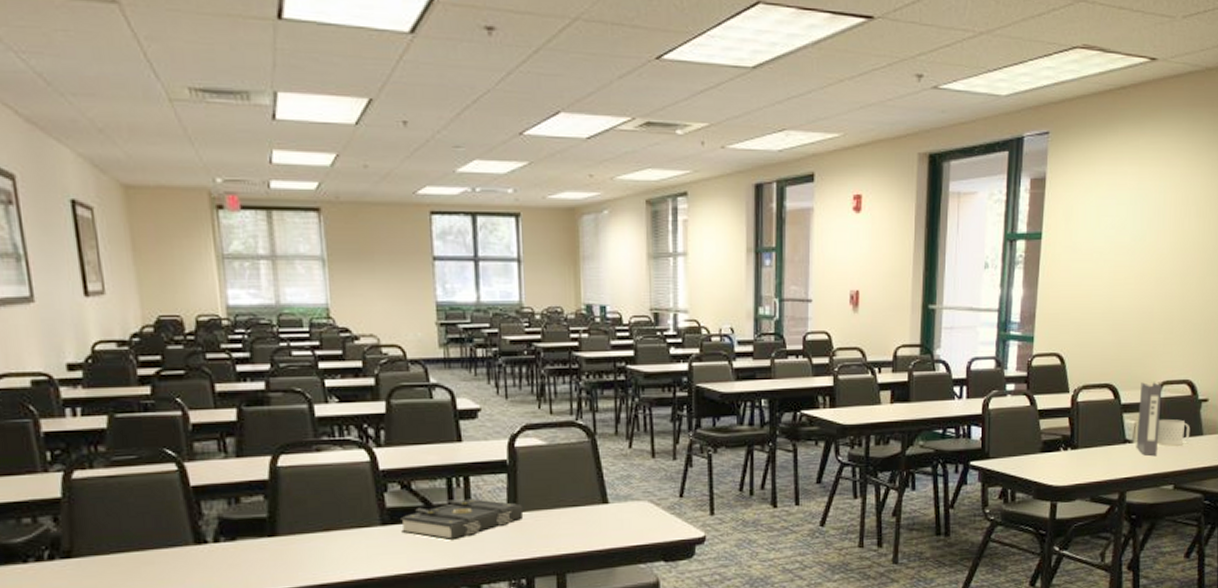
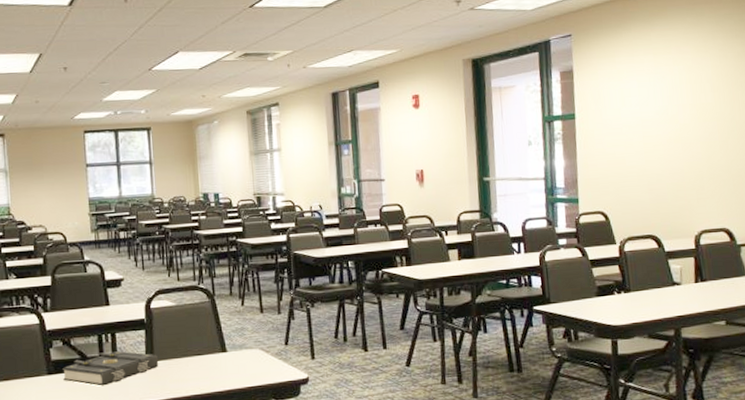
binder: present [1136,382,1162,457] -> none [681,231,705,296]
mug: present [1156,419,1191,446] -> none [702,263,734,287]

